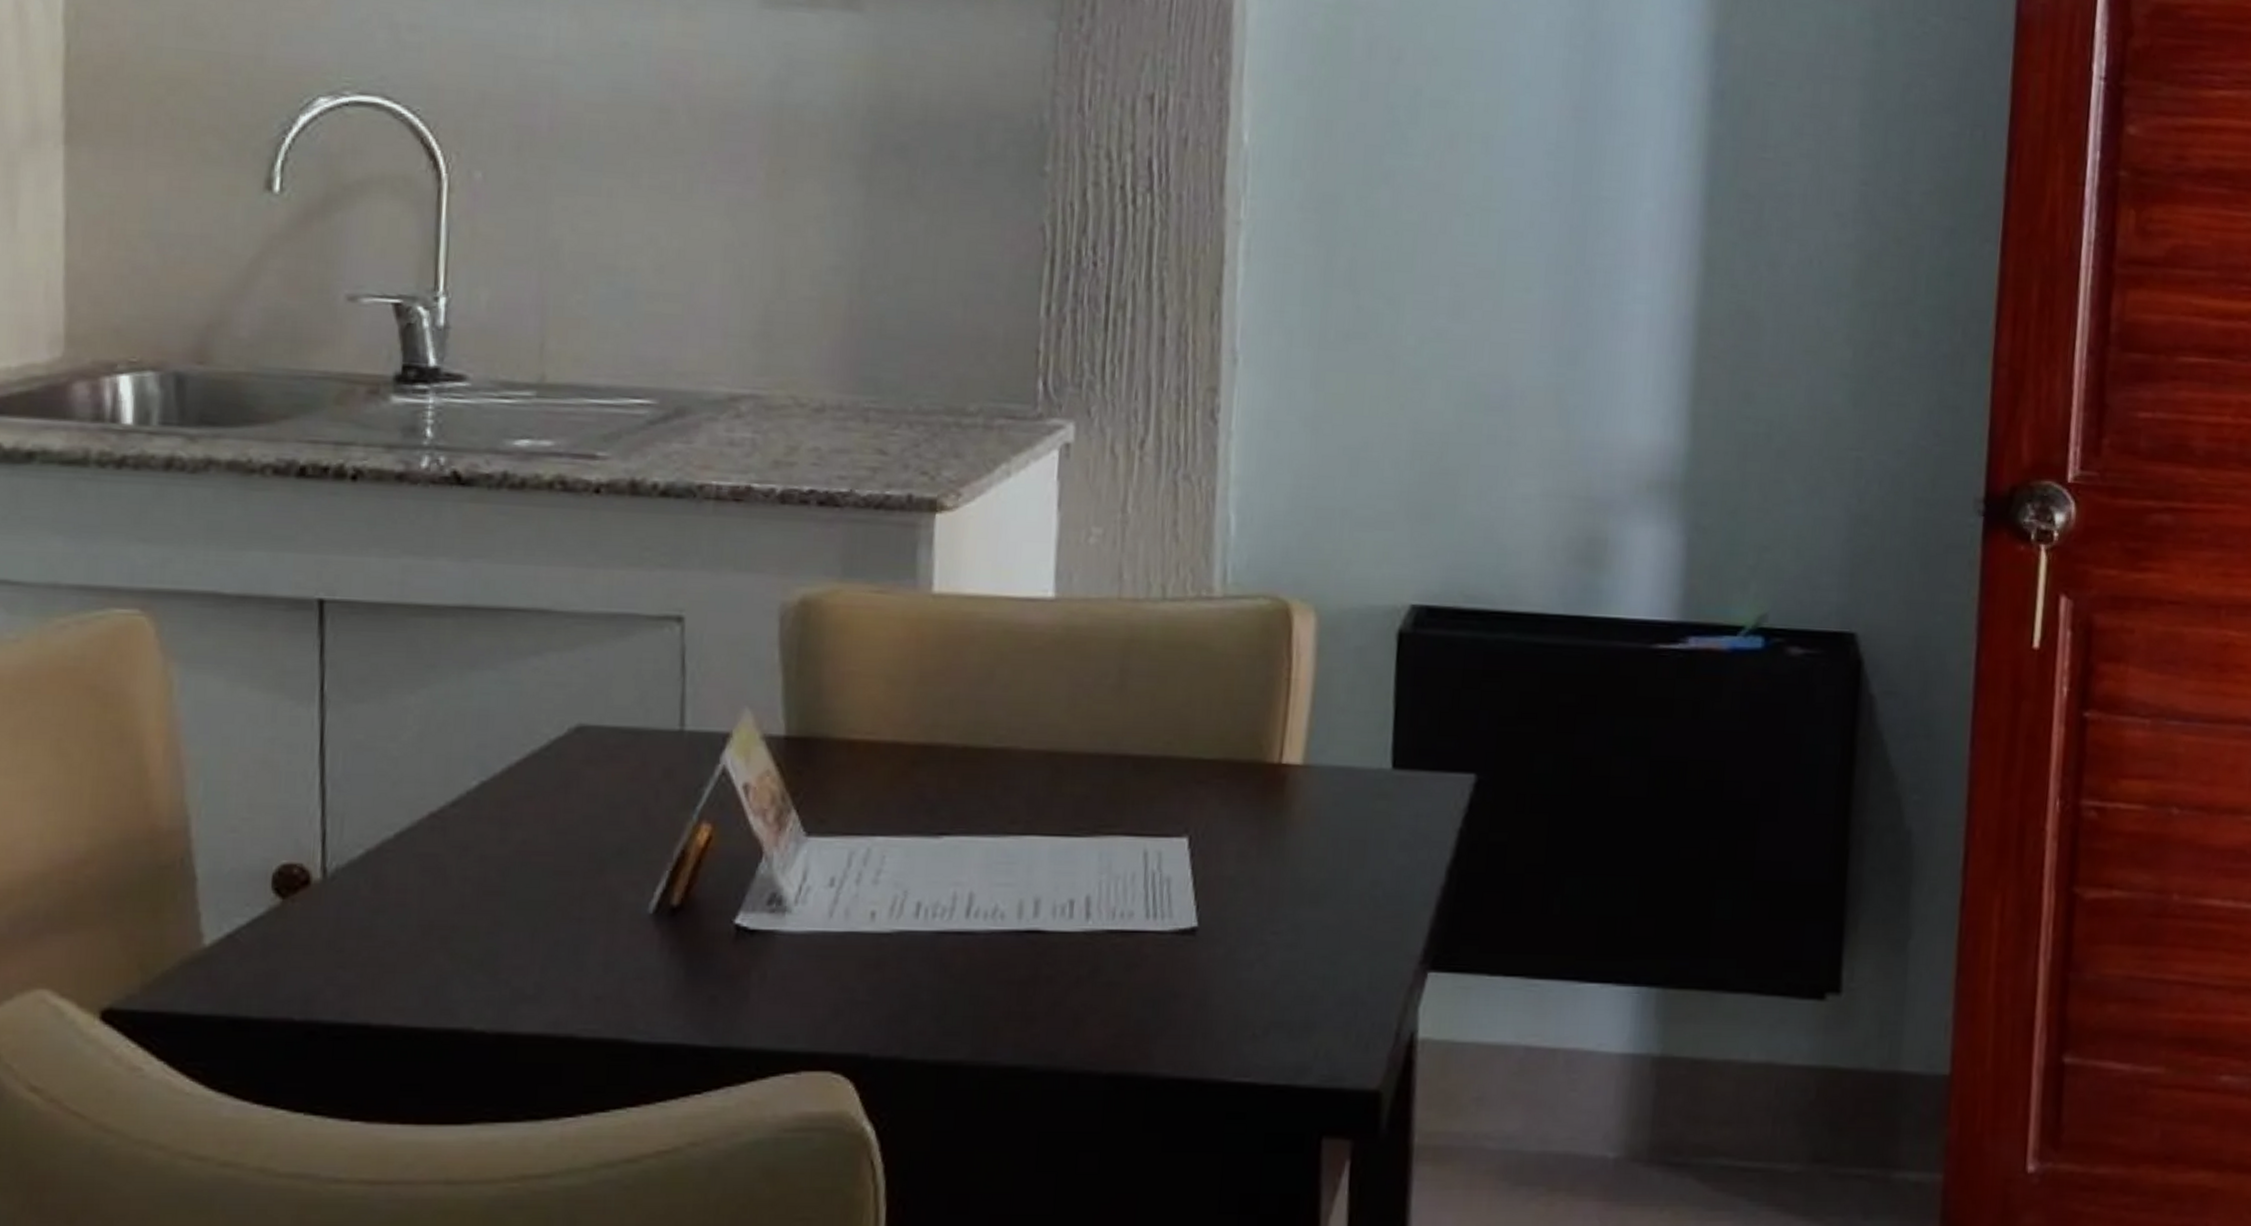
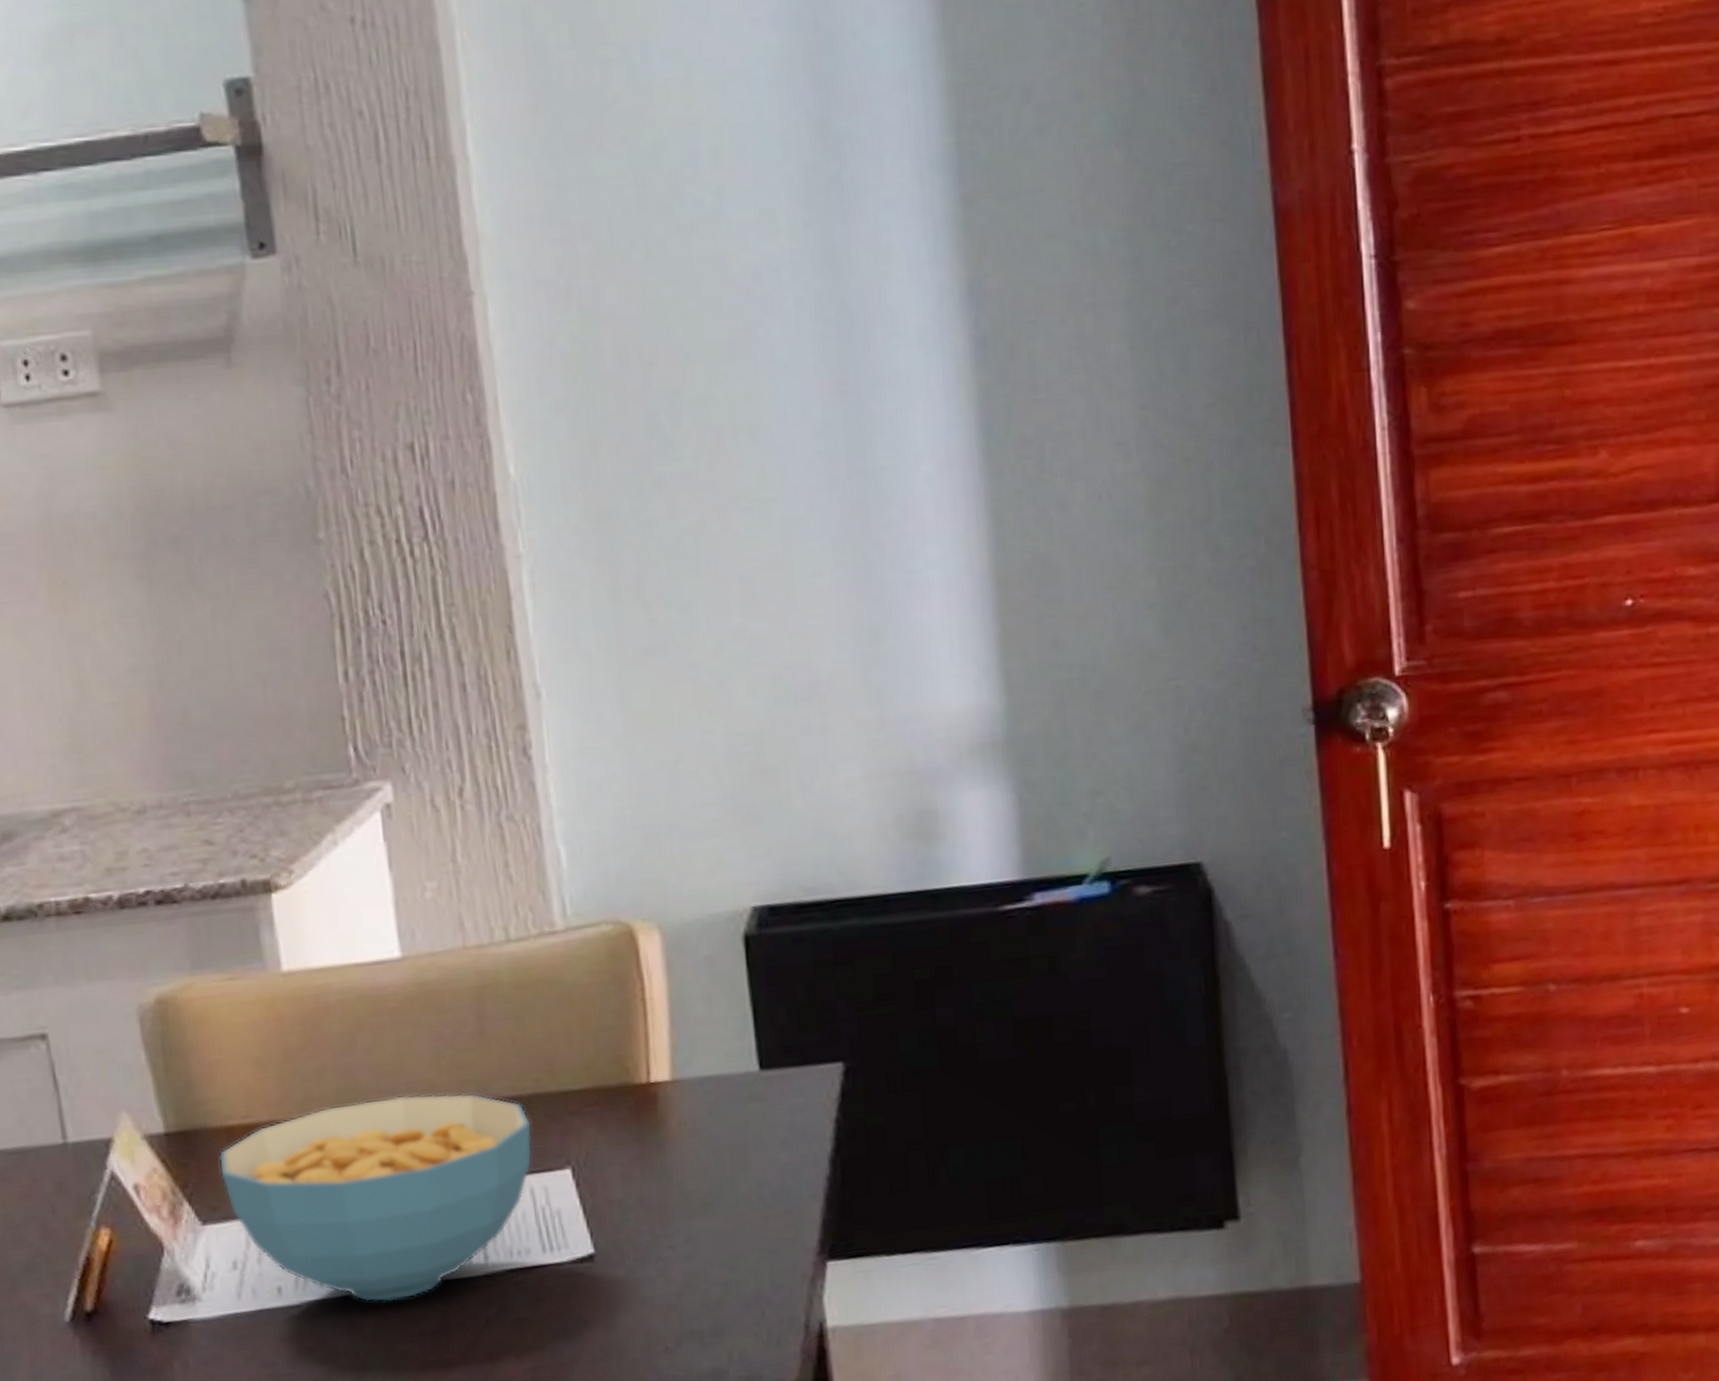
cereal bowl: none [834,736,1157,944] -> present [219,1093,532,1302]

